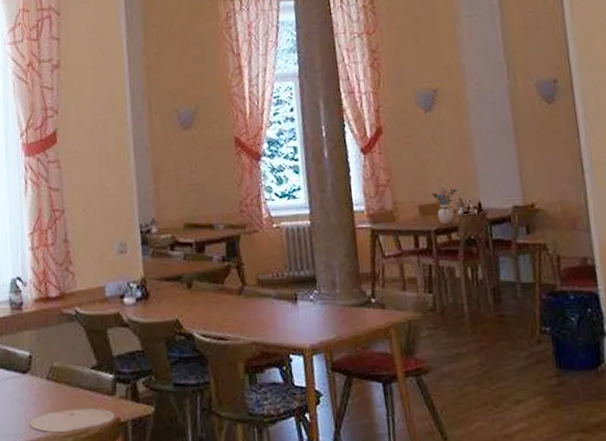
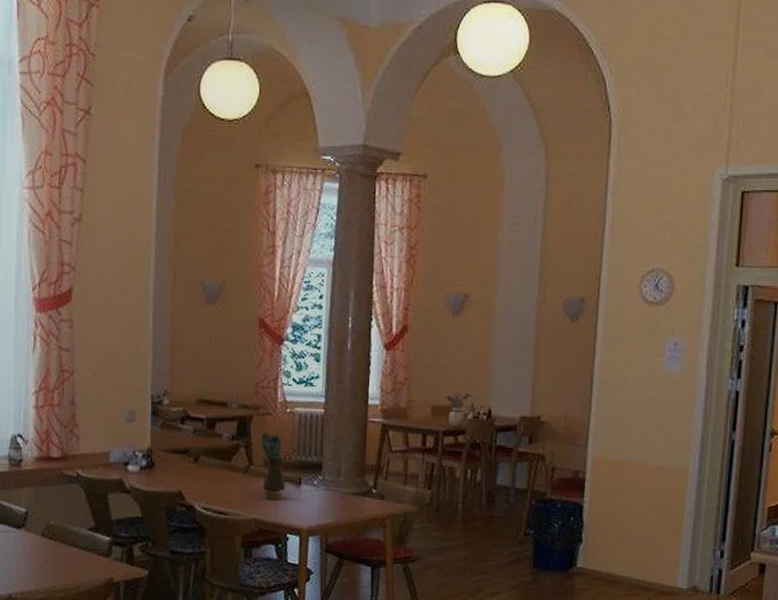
plate: present [29,407,116,433] -> none [20,565,109,588]
vase: none [250,248,282,320] -> present [259,430,286,500]

